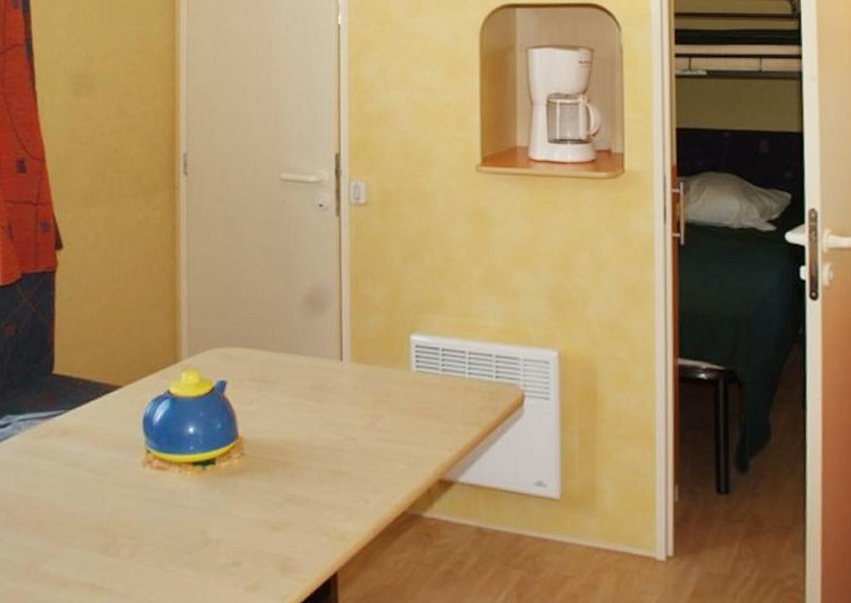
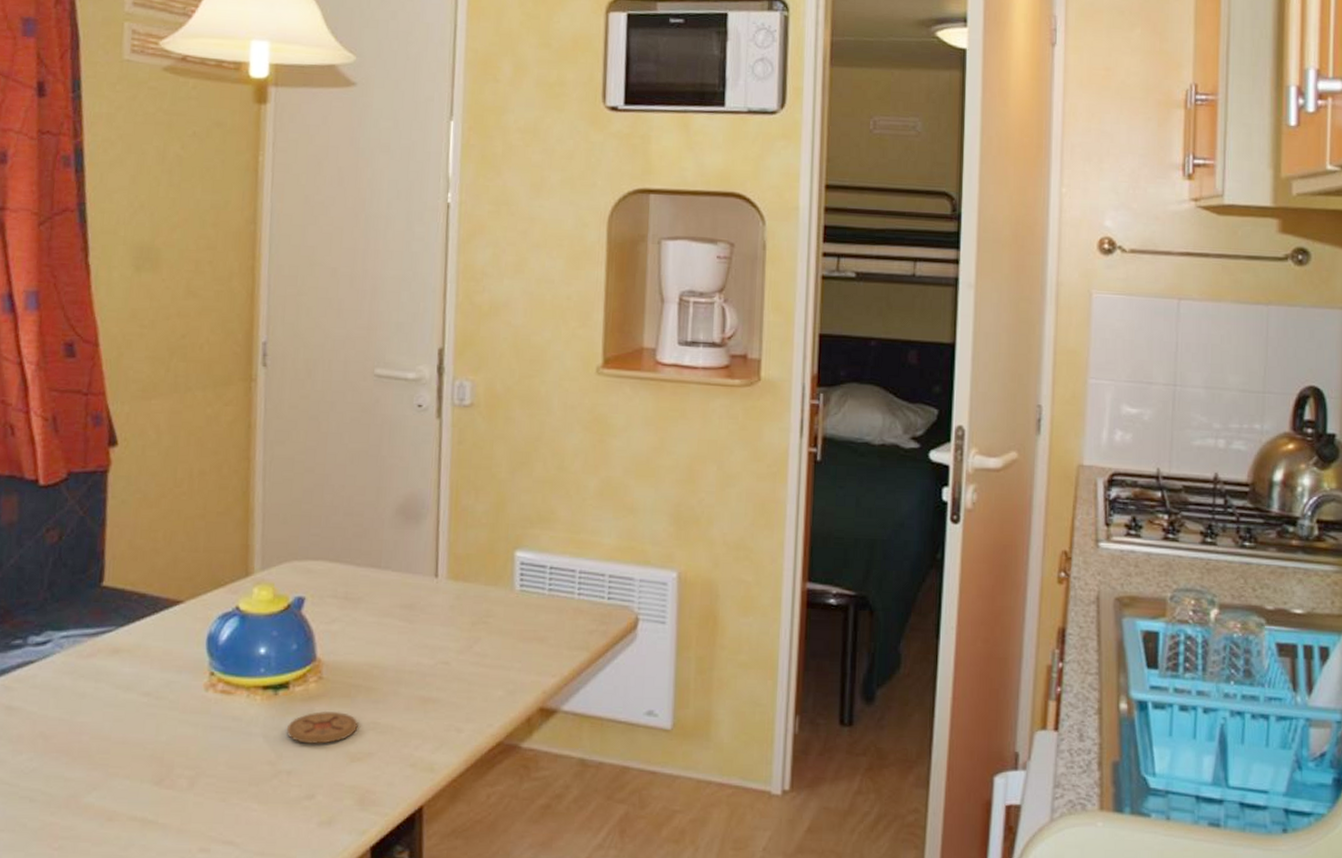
coaster: none [214,484,277,515] -> present [286,710,358,744]

